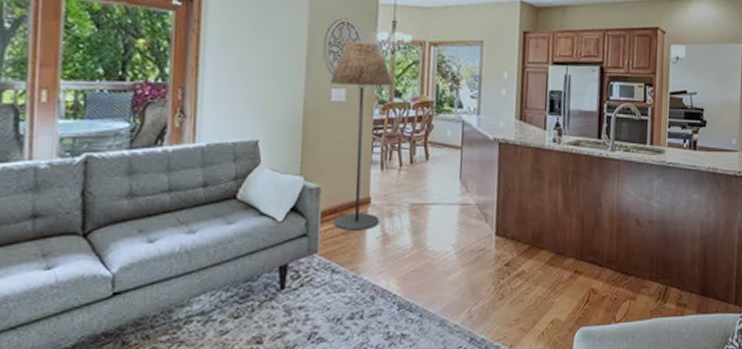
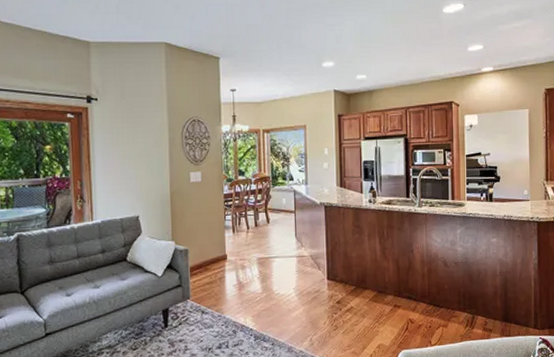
floor lamp: present [330,42,392,231] -> none [188,135,236,281]

